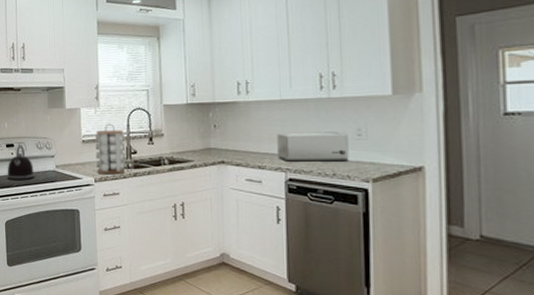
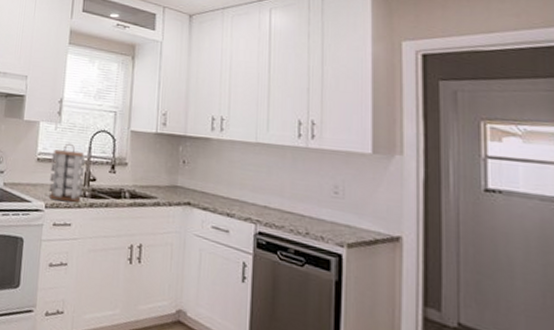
toaster: present [277,133,349,162] -> none [248,180,324,221]

